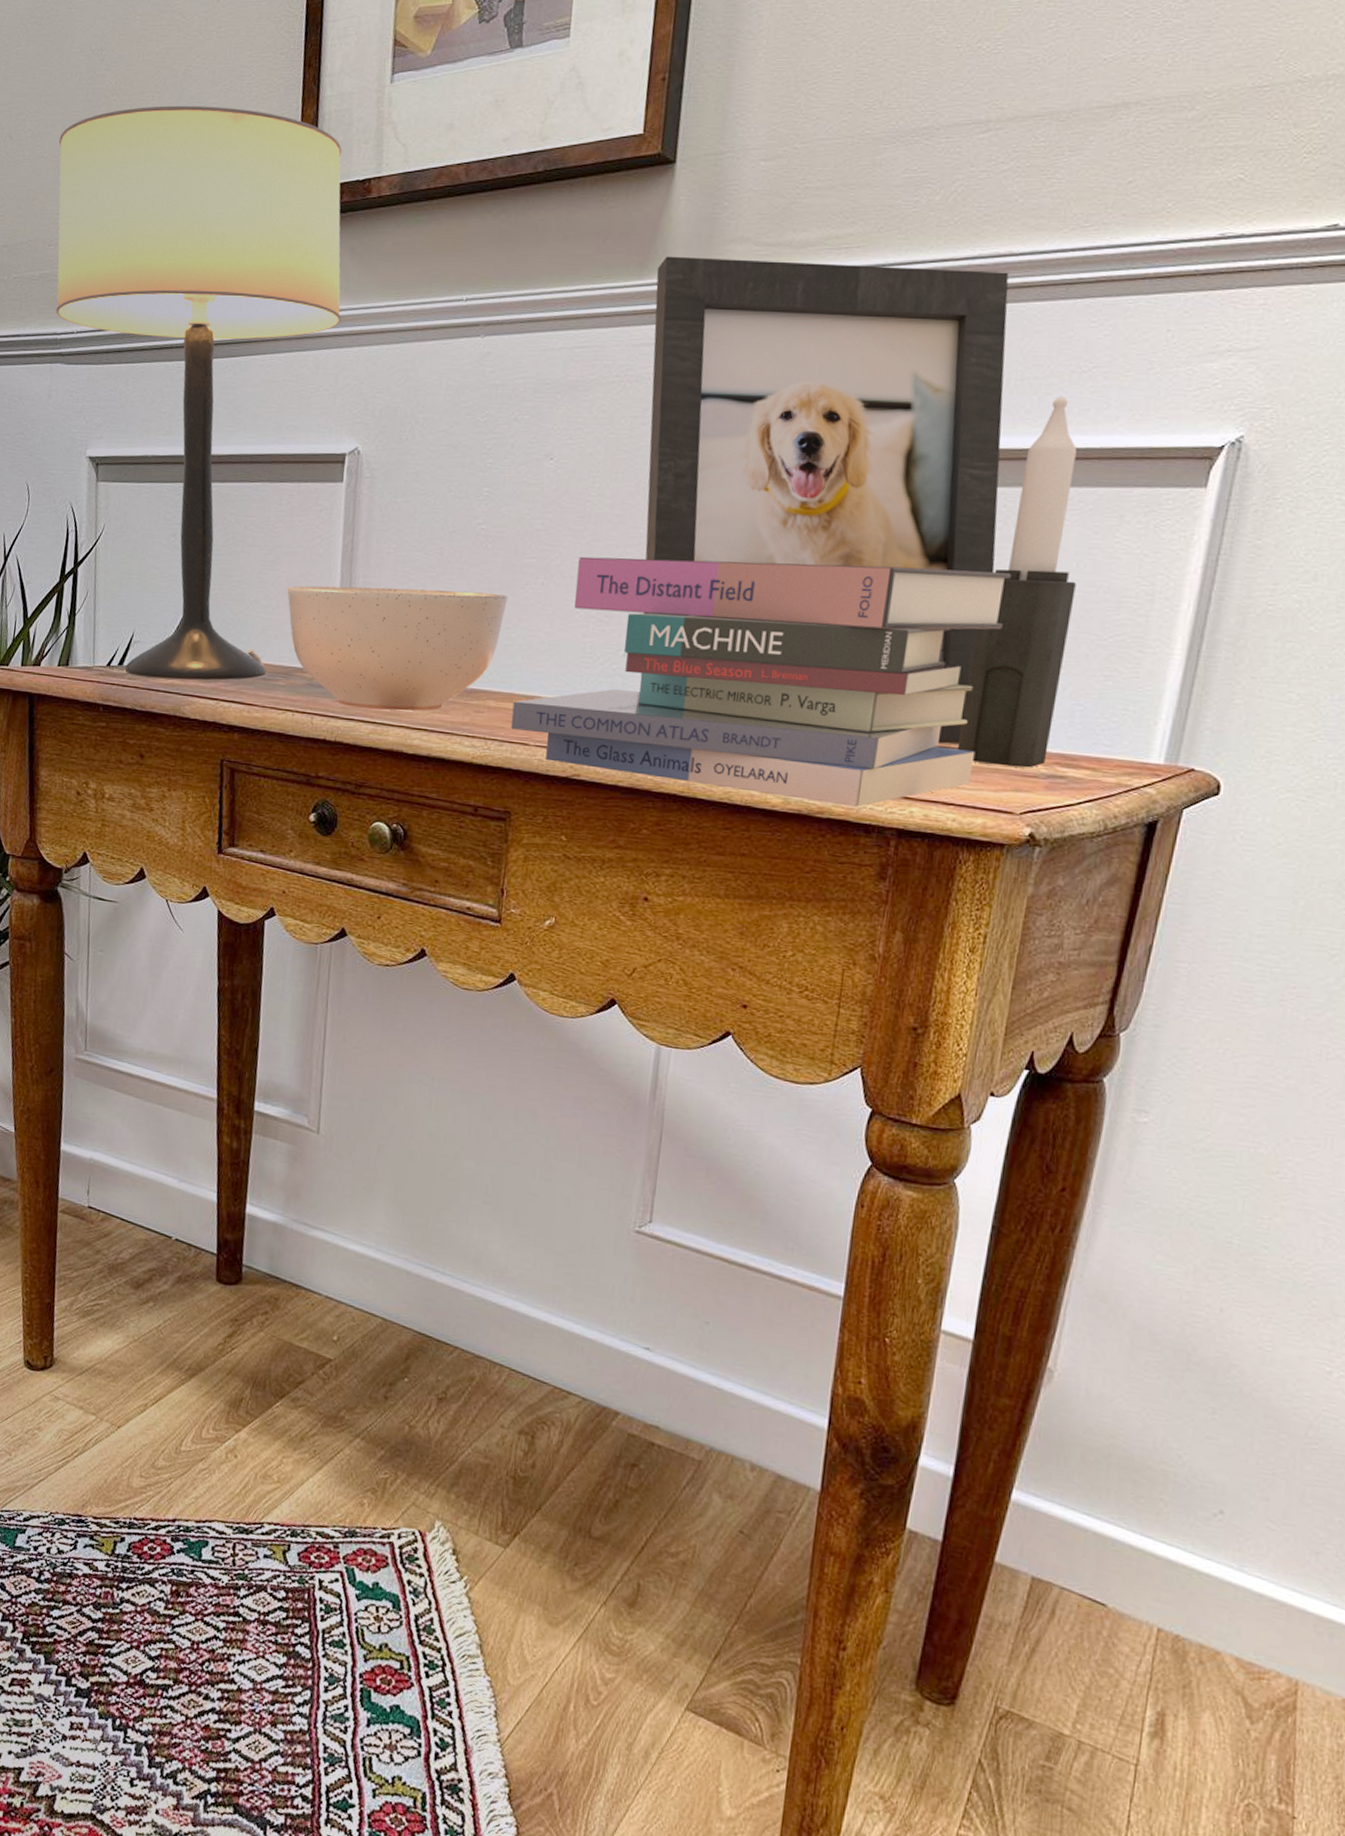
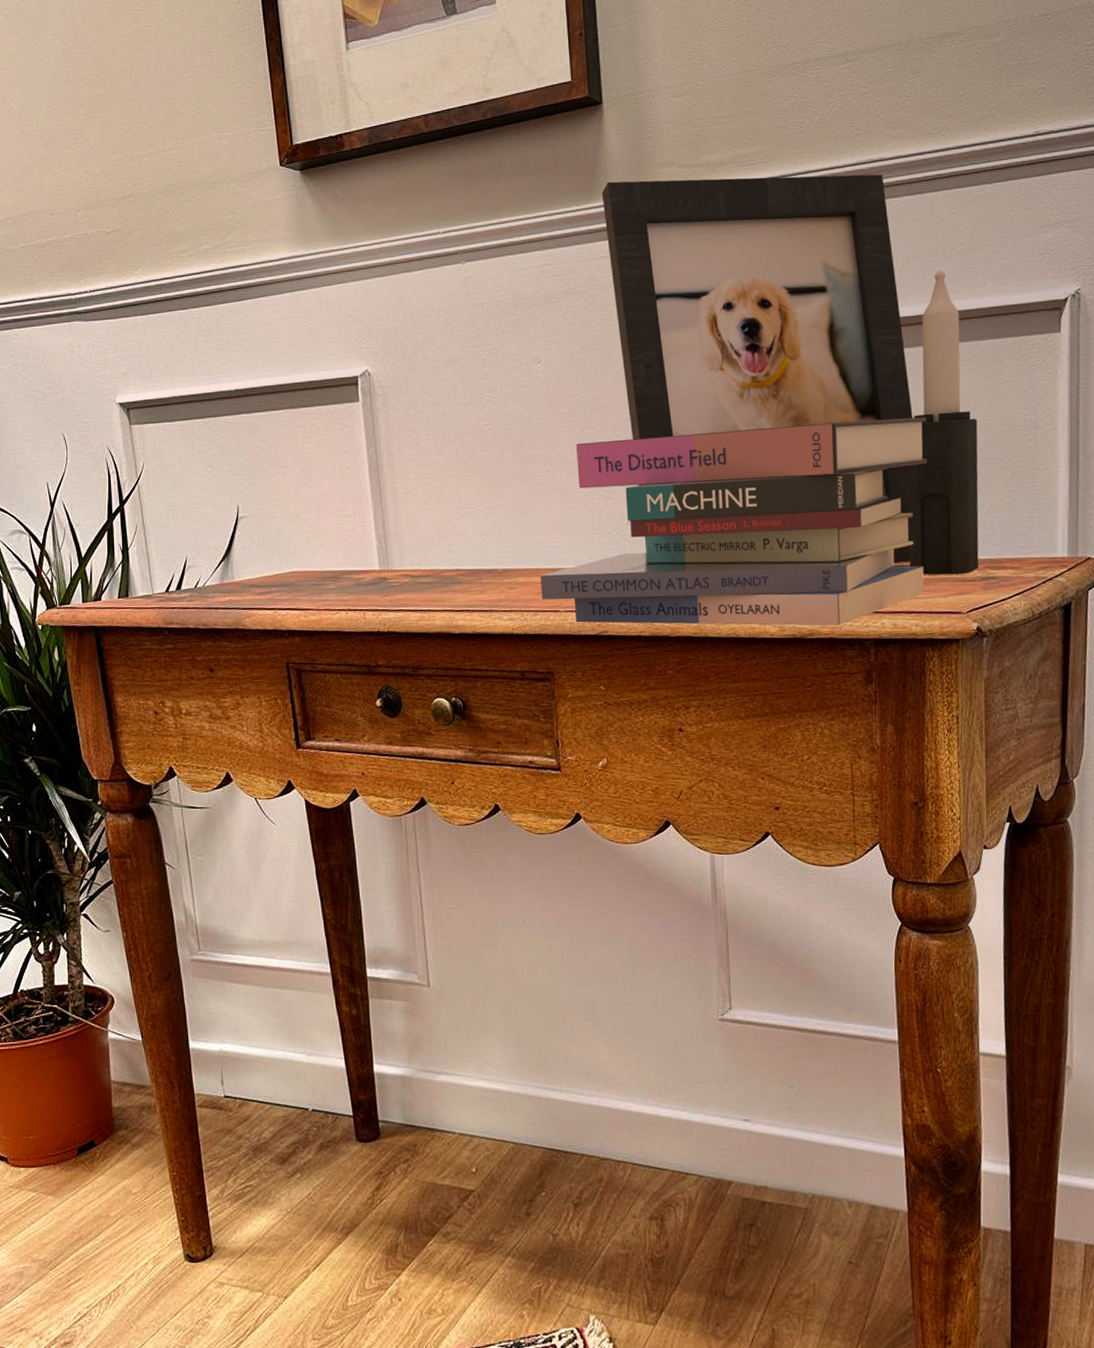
table lamp: present [55,105,342,681] -> none [46,80,336,598]
bowl: present [287,585,508,711] -> none [323,483,521,599]

